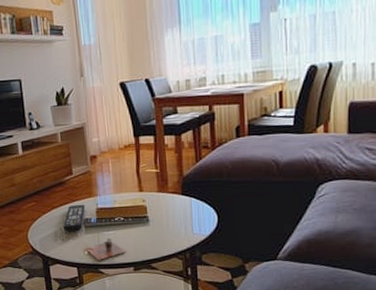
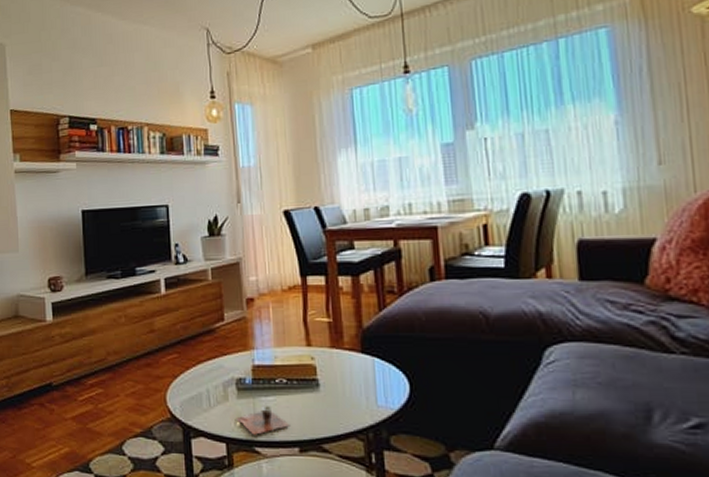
remote control: present [63,204,86,232] -> none [209,359,239,395]

